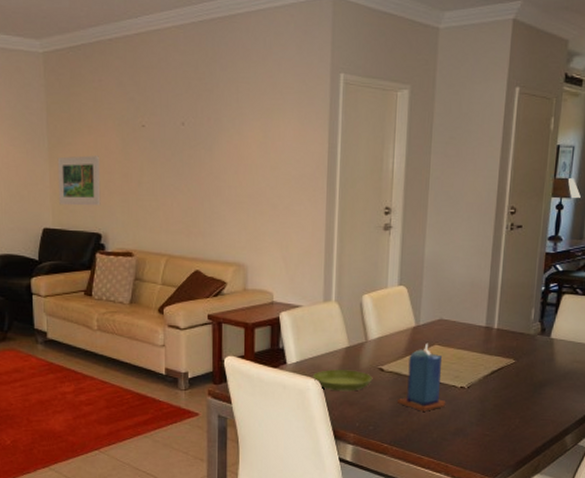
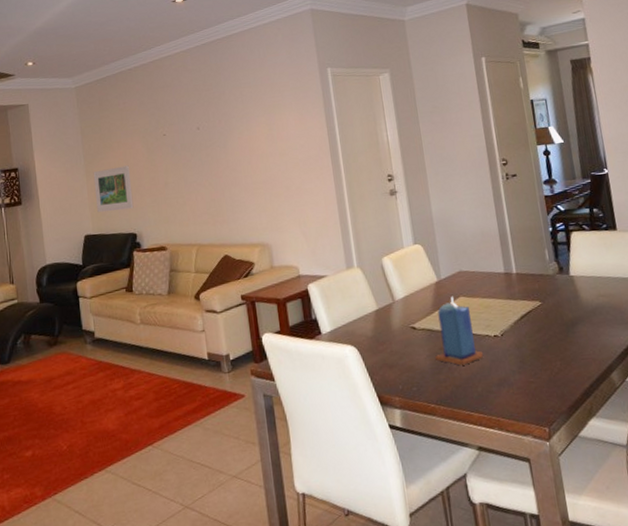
saucer: present [313,369,373,392] -> none [349,331,407,356]

